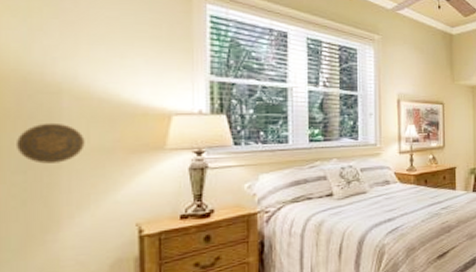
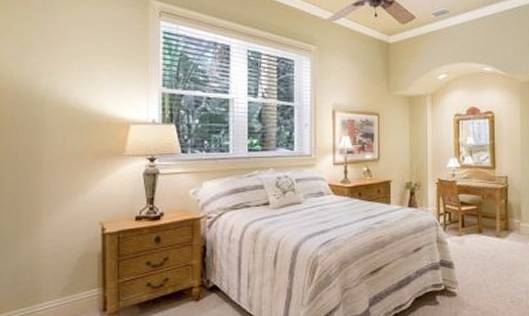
decorative plate: present [17,122,85,164] -> none [11,130,61,166]

